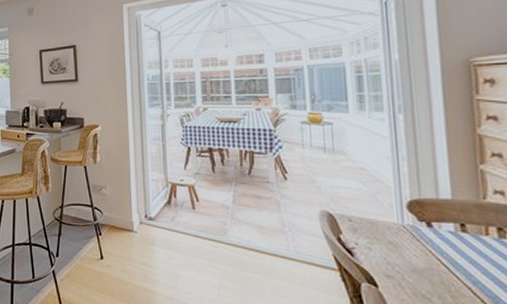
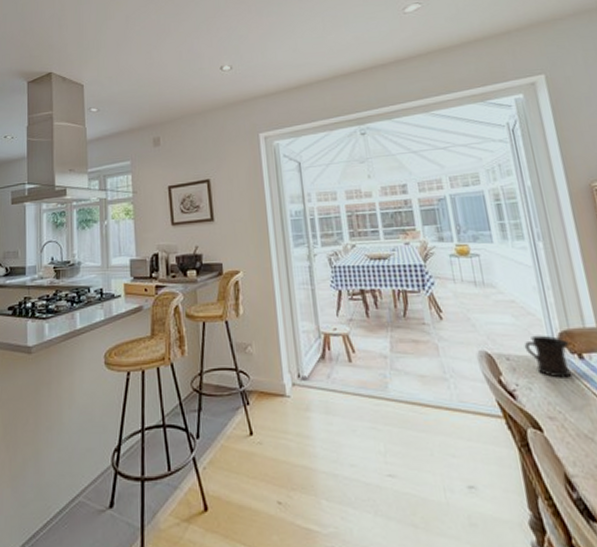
mug: none [369,201,420,243] -> present [524,335,573,378]

